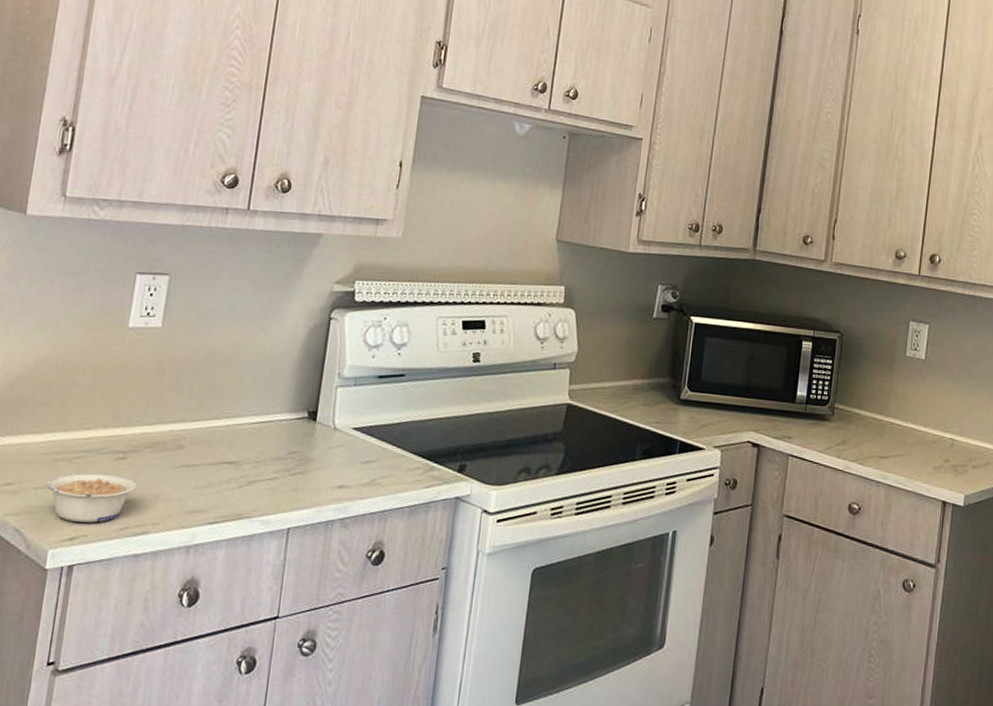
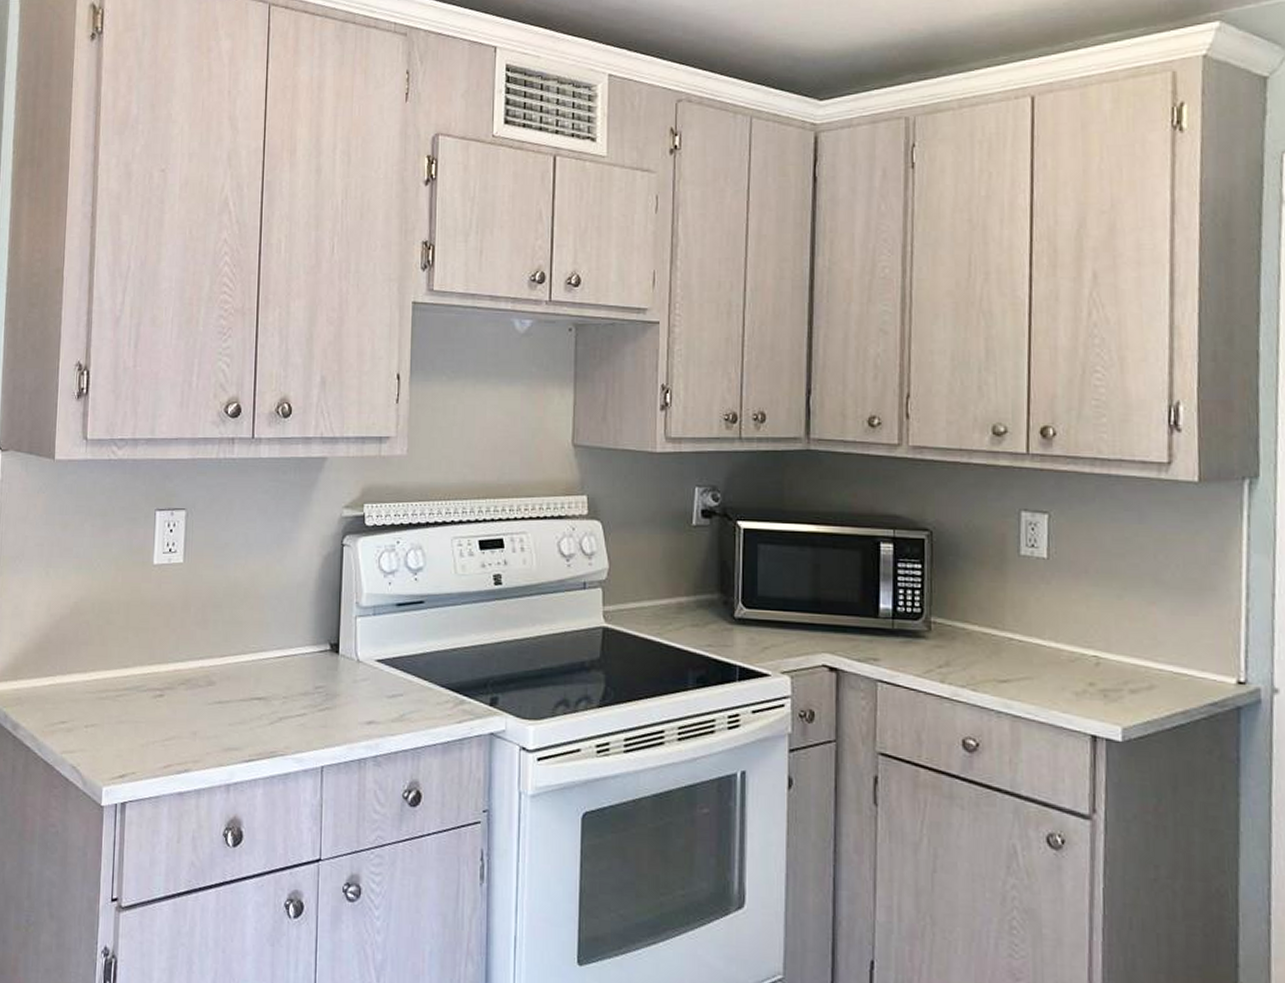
legume: present [47,472,137,523] -> none [95,710,175,761]

